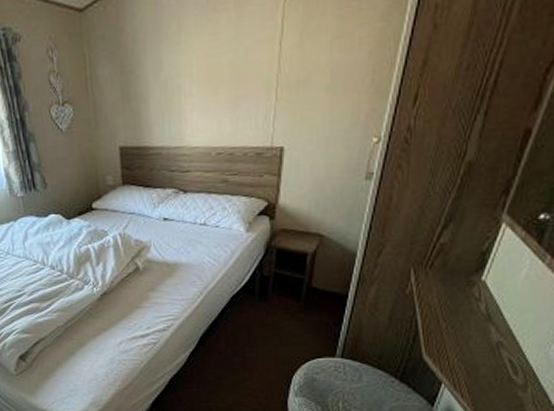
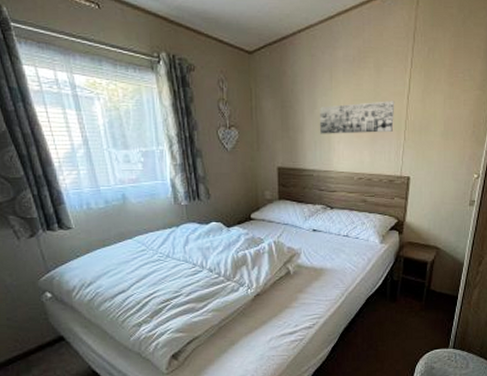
wall art: none [166,50,263,102] -> present [319,101,395,134]

